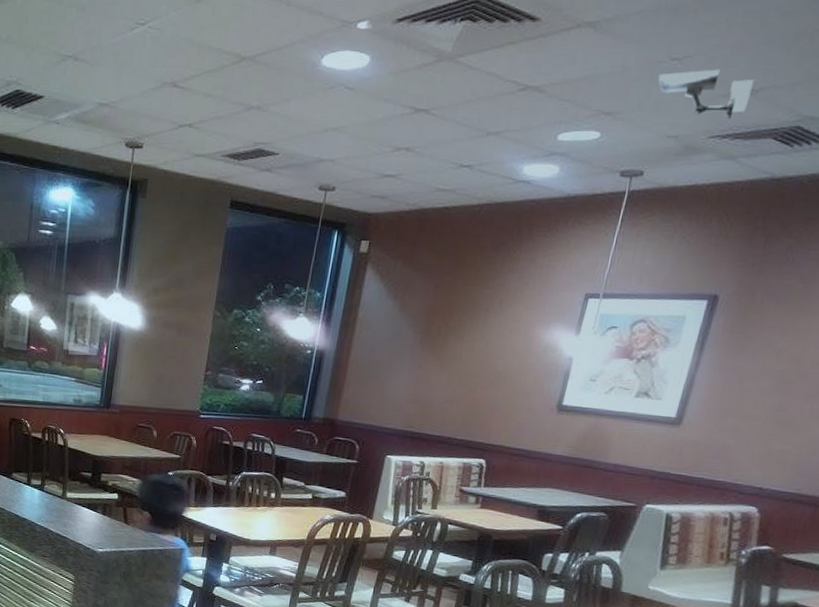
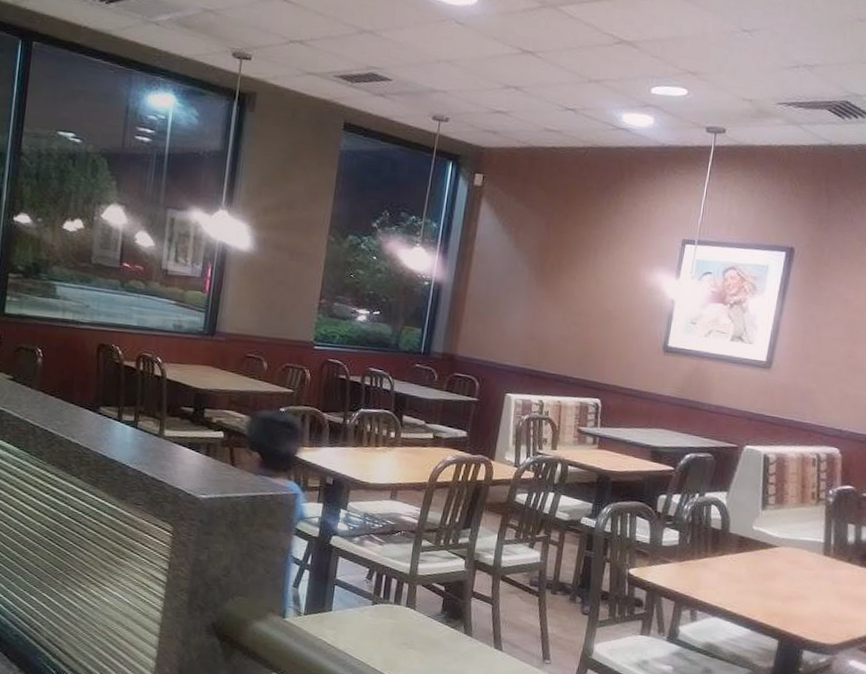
security camera: present [658,69,755,119] -> none [733,42,810,89]

